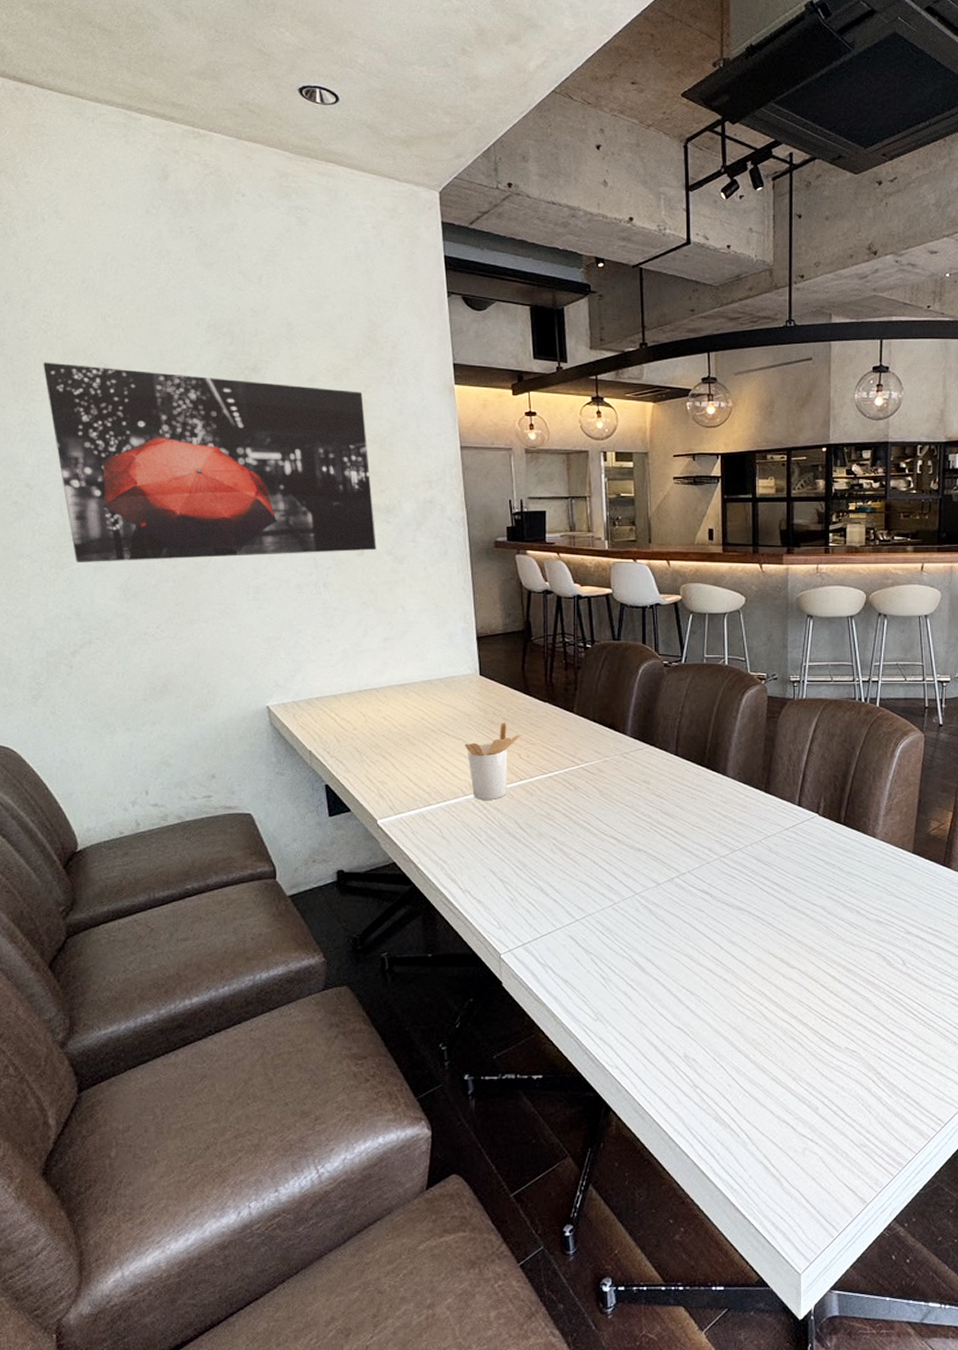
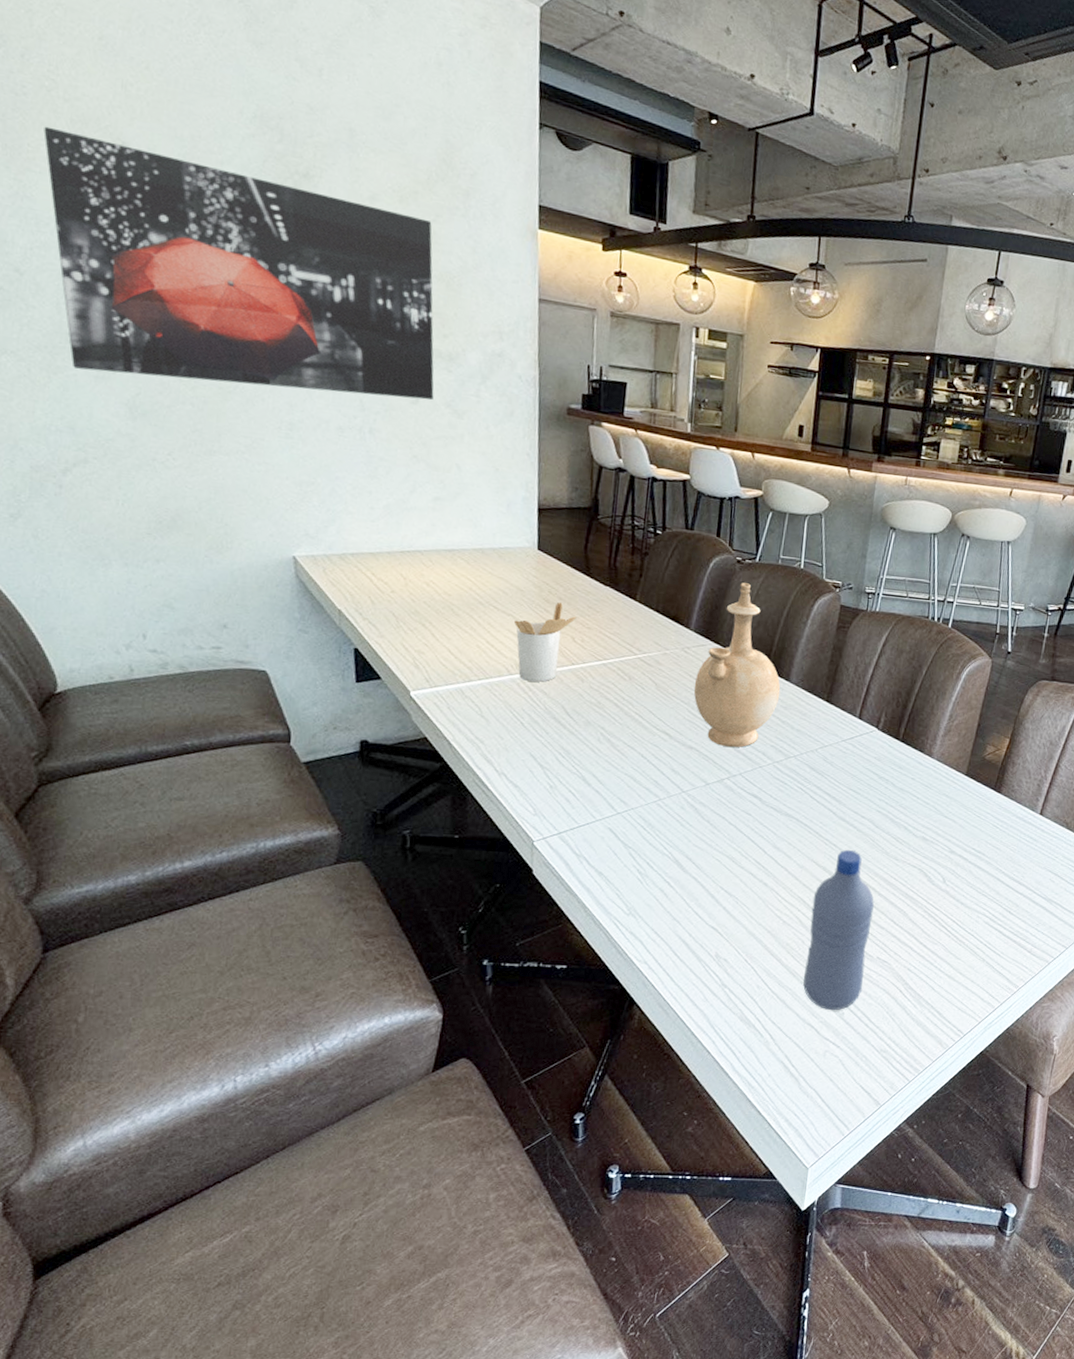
vase: none [636,685,719,846] -> present [693,583,781,748]
water bottle: none [773,938,835,1106] -> present [803,849,874,1011]

